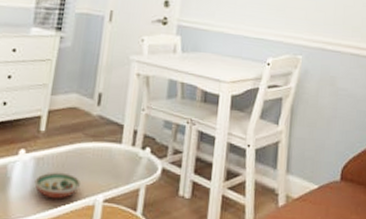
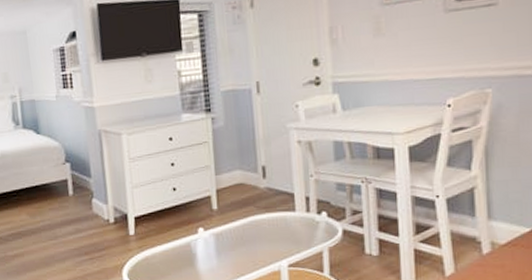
decorative bowl: present [34,172,80,199] -> none [218,244,262,269]

